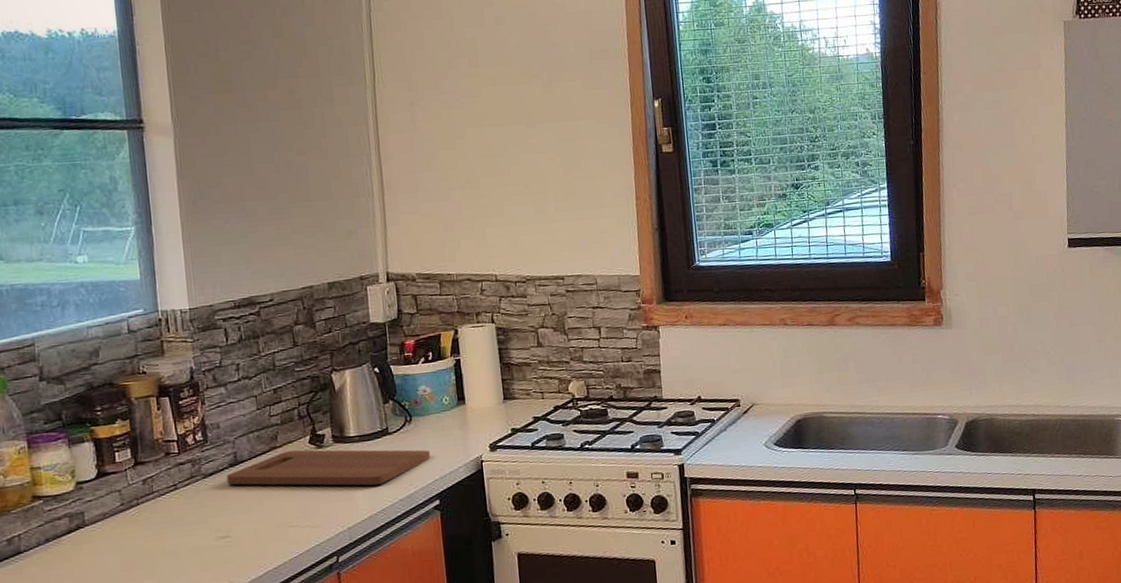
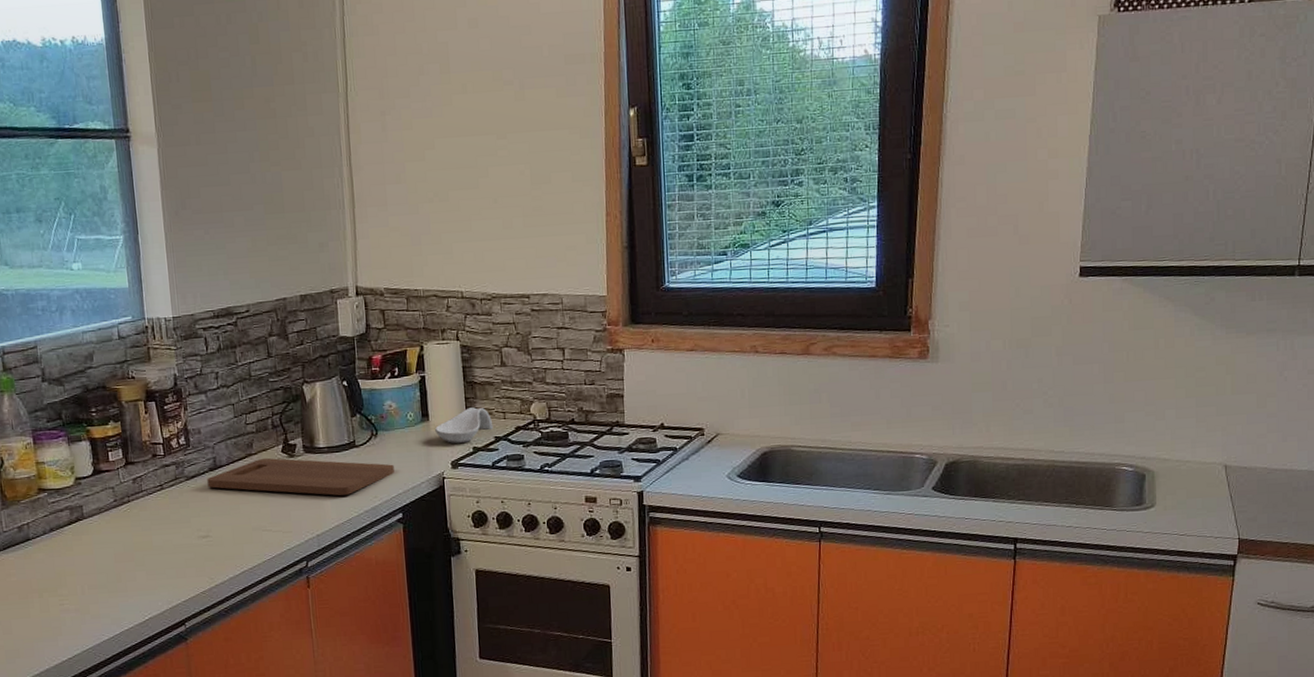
spoon rest: none [471,389,532,426] -> present [434,407,494,443]

